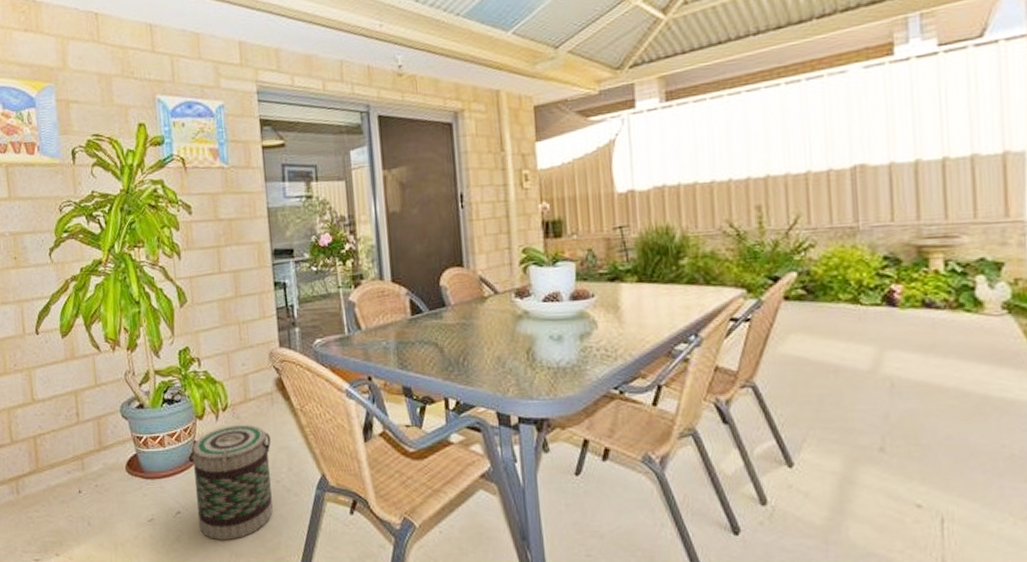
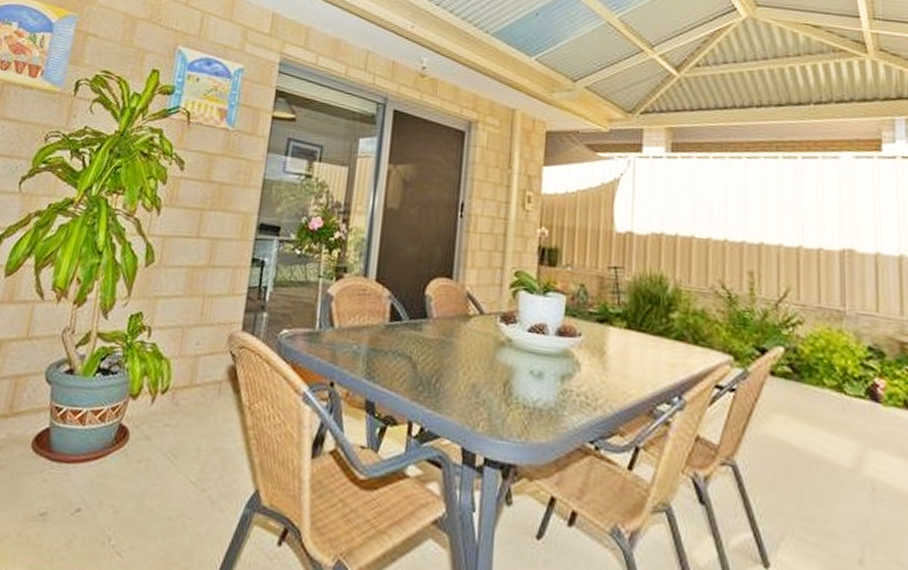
basket: present [188,425,273,541] -> none [98,412,208,556]

